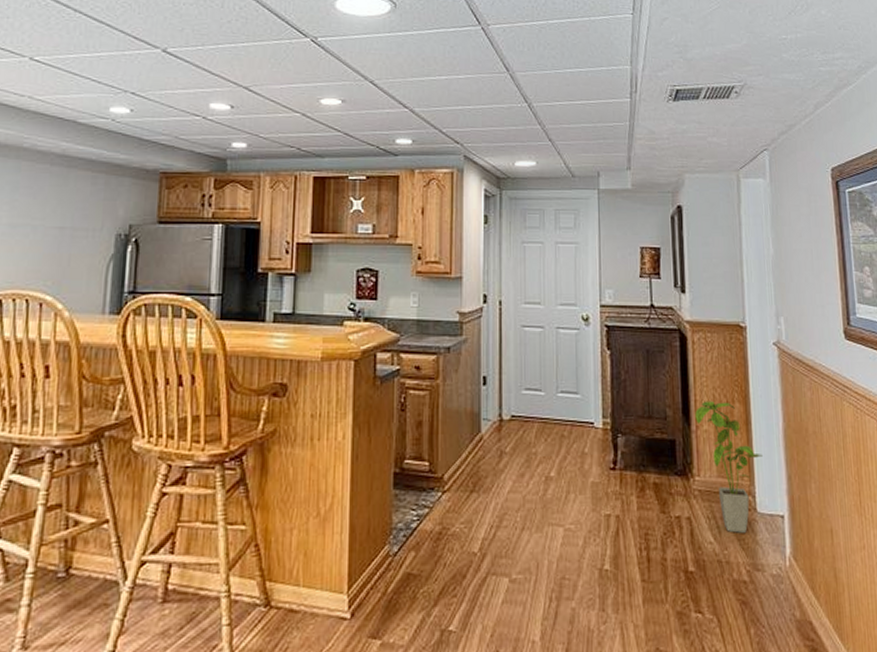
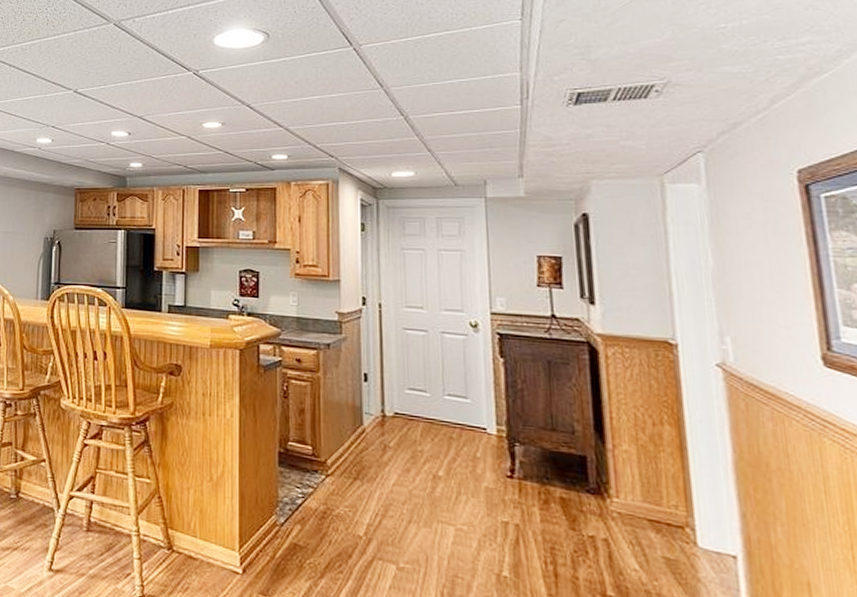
house plant: present [695,400,763,533] -> none [611,419,704,567]

